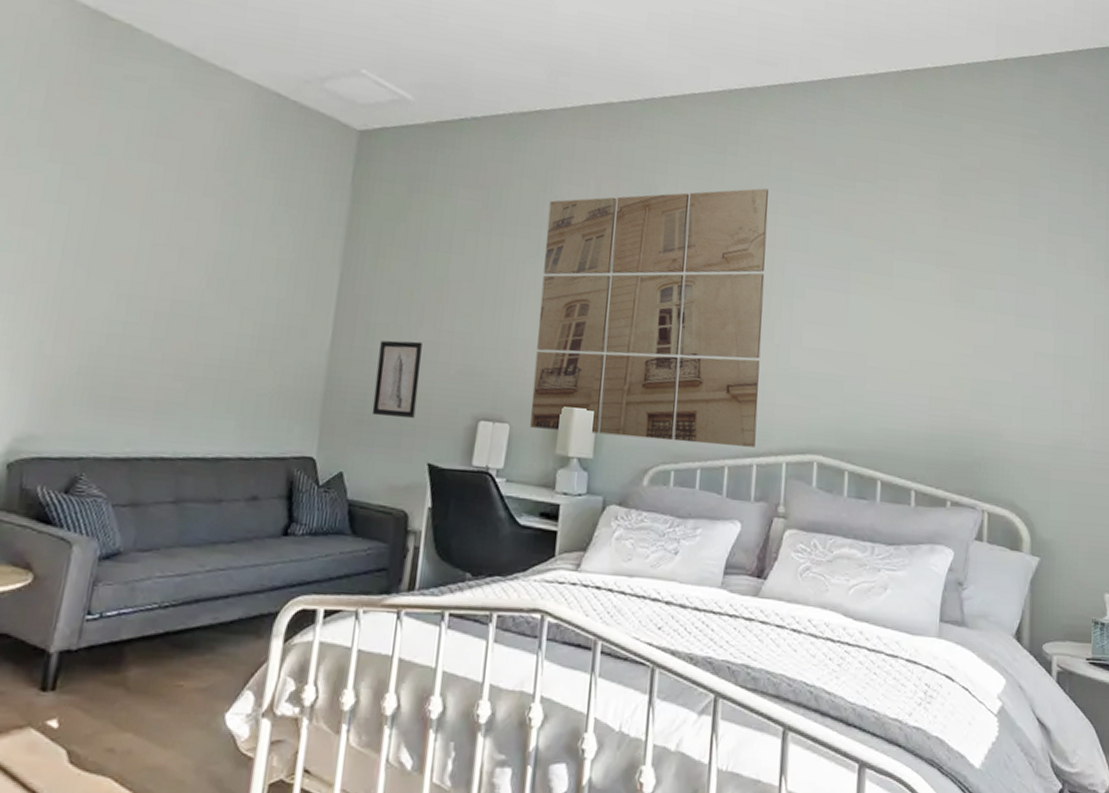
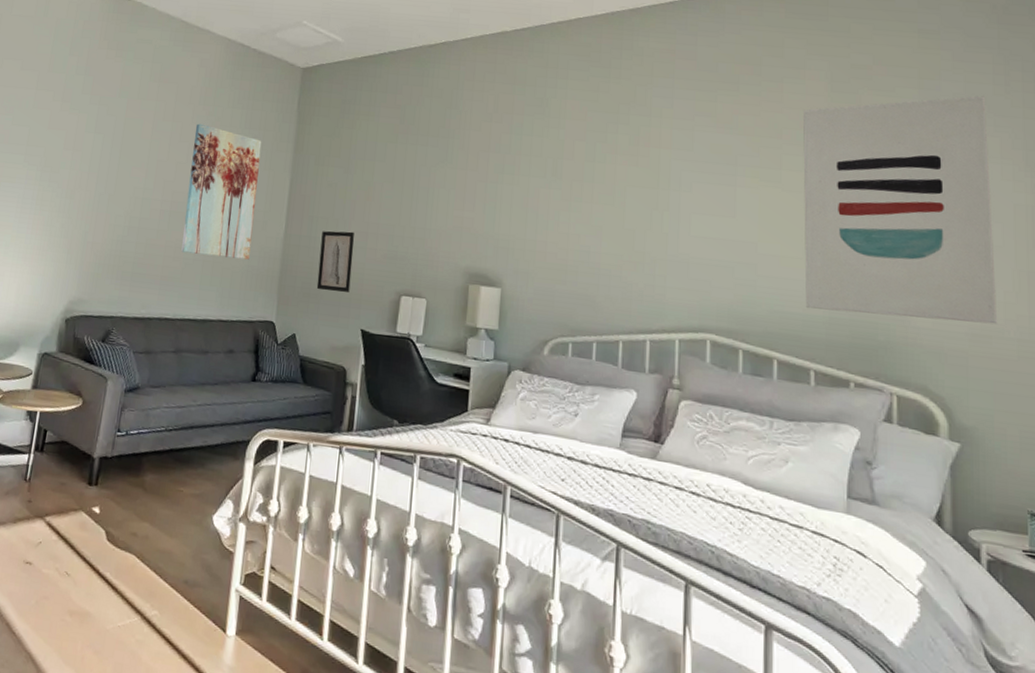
wall art: none [186,196,303,378] -> present [181,123,262,260]
wall art: present [530,188,768,447] -> none [444,95,653,325]
wall art: none [909,205,1077,437] -> present [803,95,998,325]

